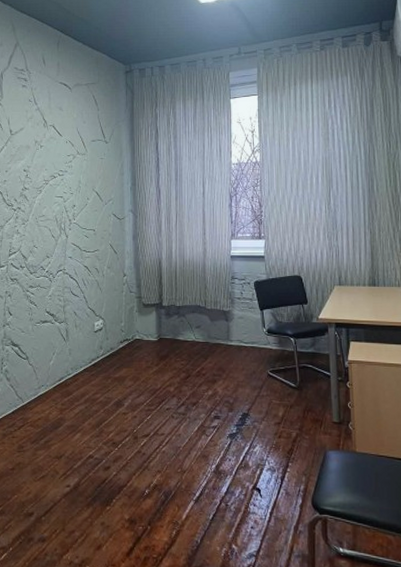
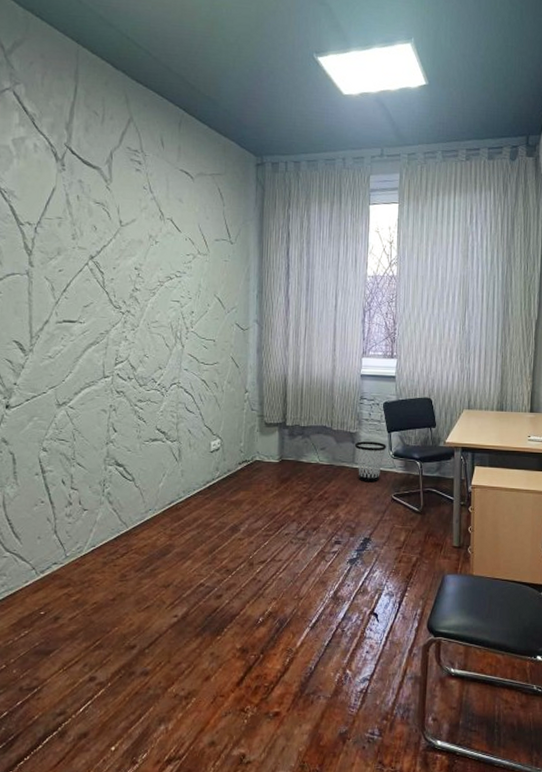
wastebasket: none [228,319,259,358] -> present [354,441,386,481]

